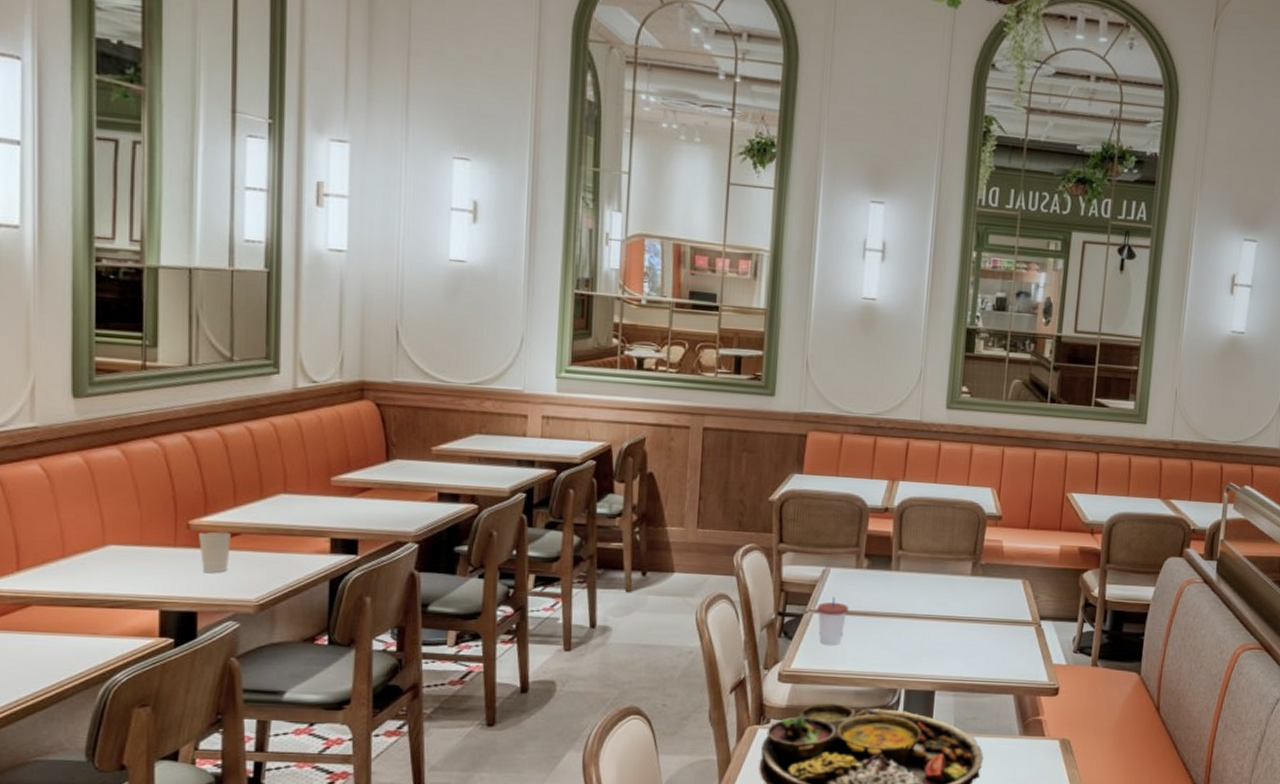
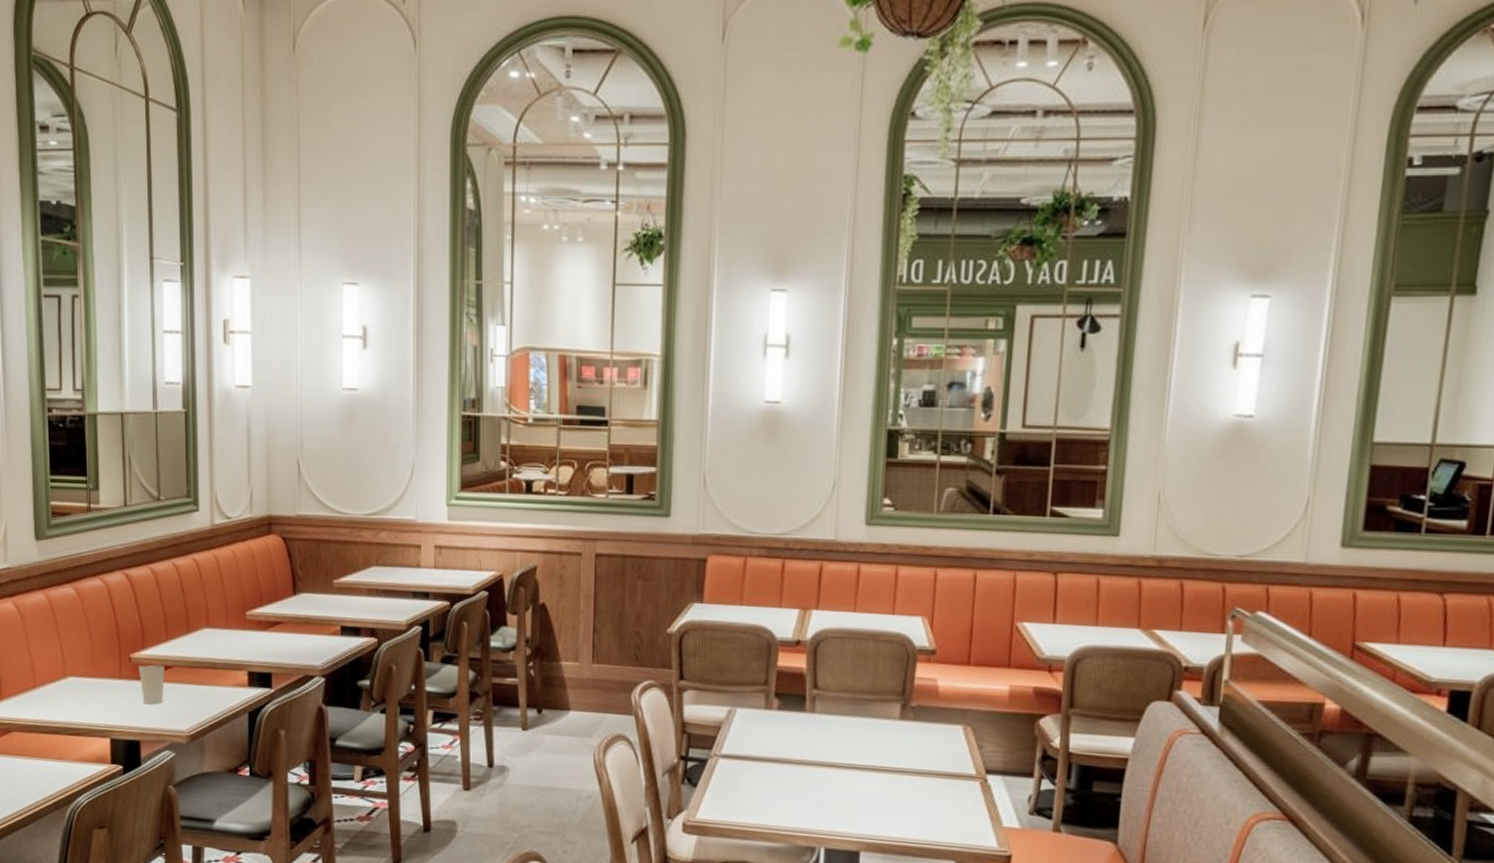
cup: present [817,596,849,647] -> none [722,740,758,796]

